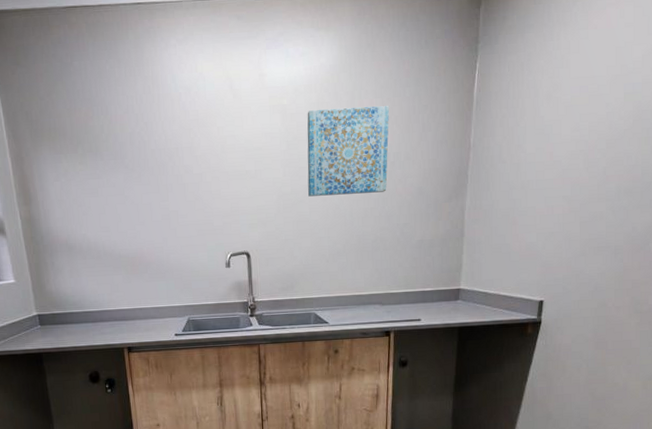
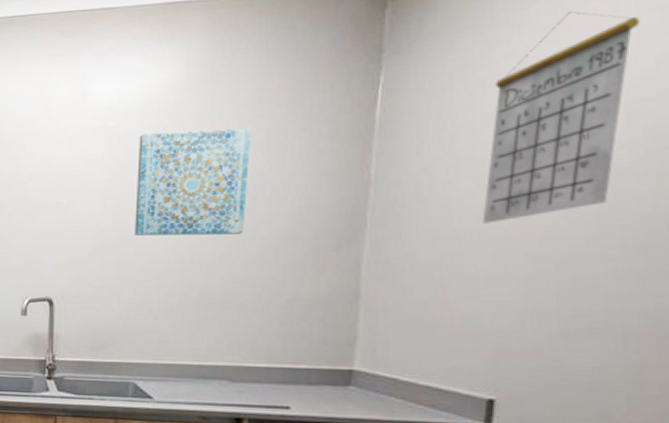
calendar: none [539,14,635,177] -> present [482,11,640,224]

